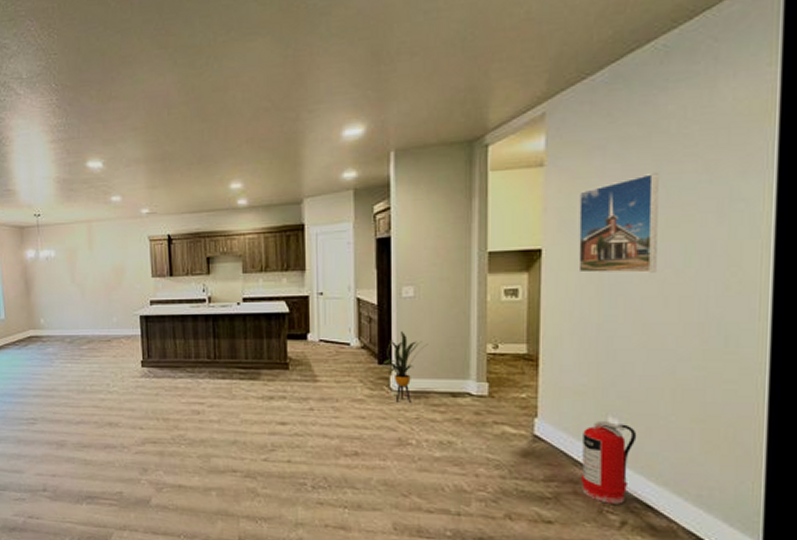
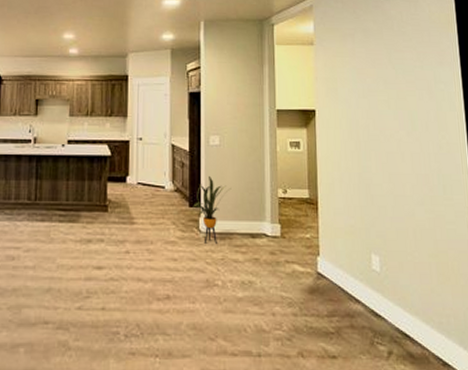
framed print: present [578,173,659,273] -> none [339,58,394,133]
fire extinguisher: present [580,420,637,504] -> none [354,257,393,335]

